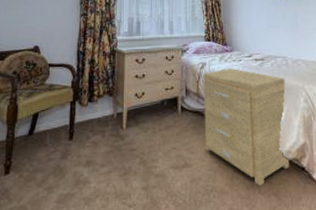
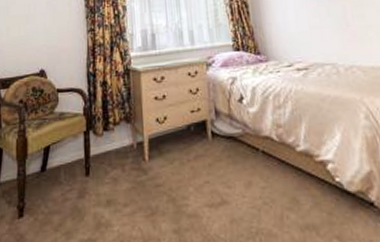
side table: present [203,68,290,187] -> none [234,82,354,228]

